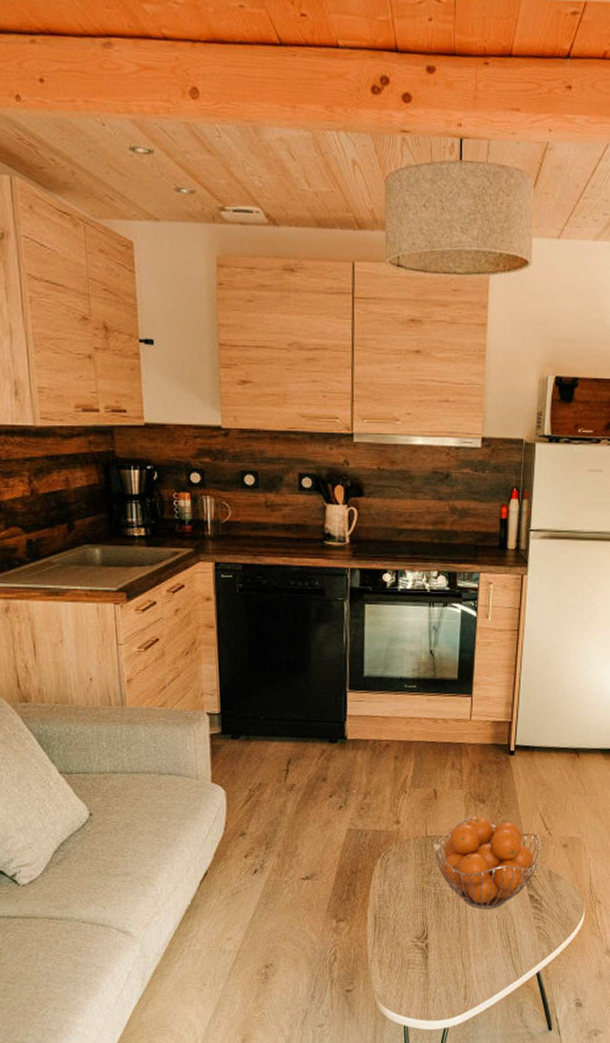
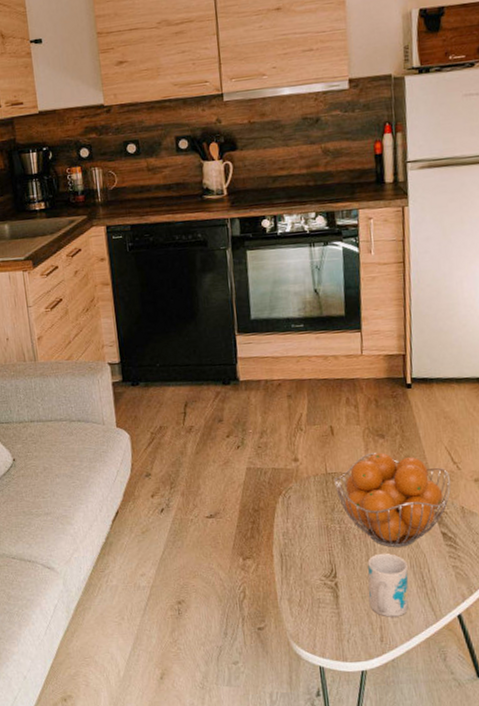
mug: none [456,914,495,976] -> present [368,553,409,617]

